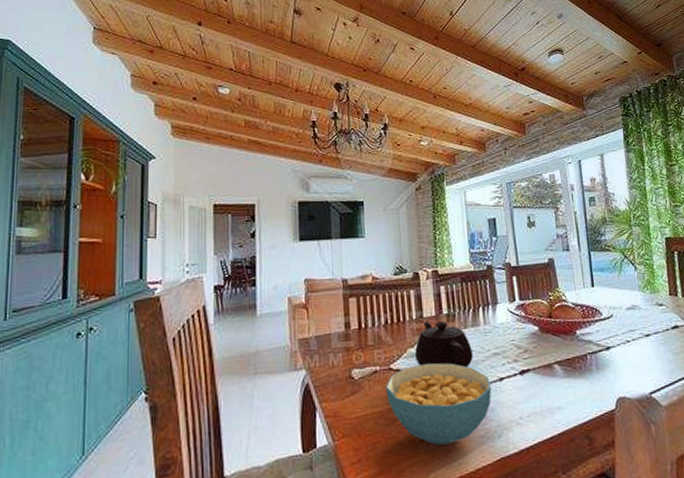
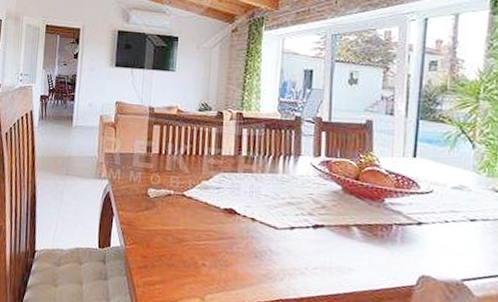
cereal bowl: present [386,363,492,446] -> none [177,197,280,275]
teapot: present [415,321,473,368] -> none [208,159,266,210]

